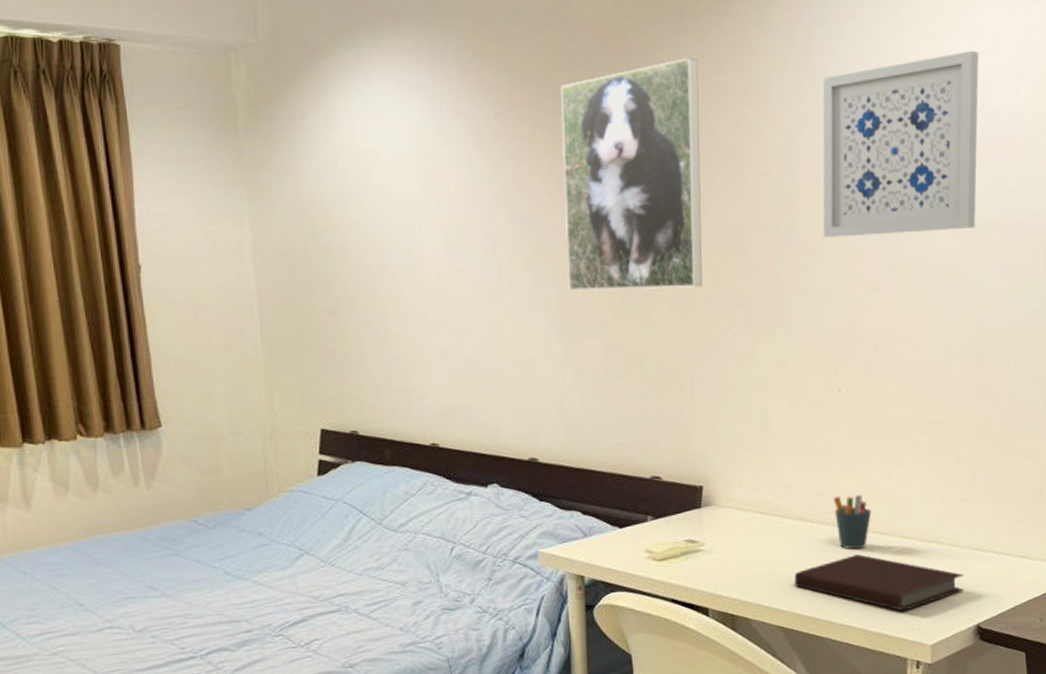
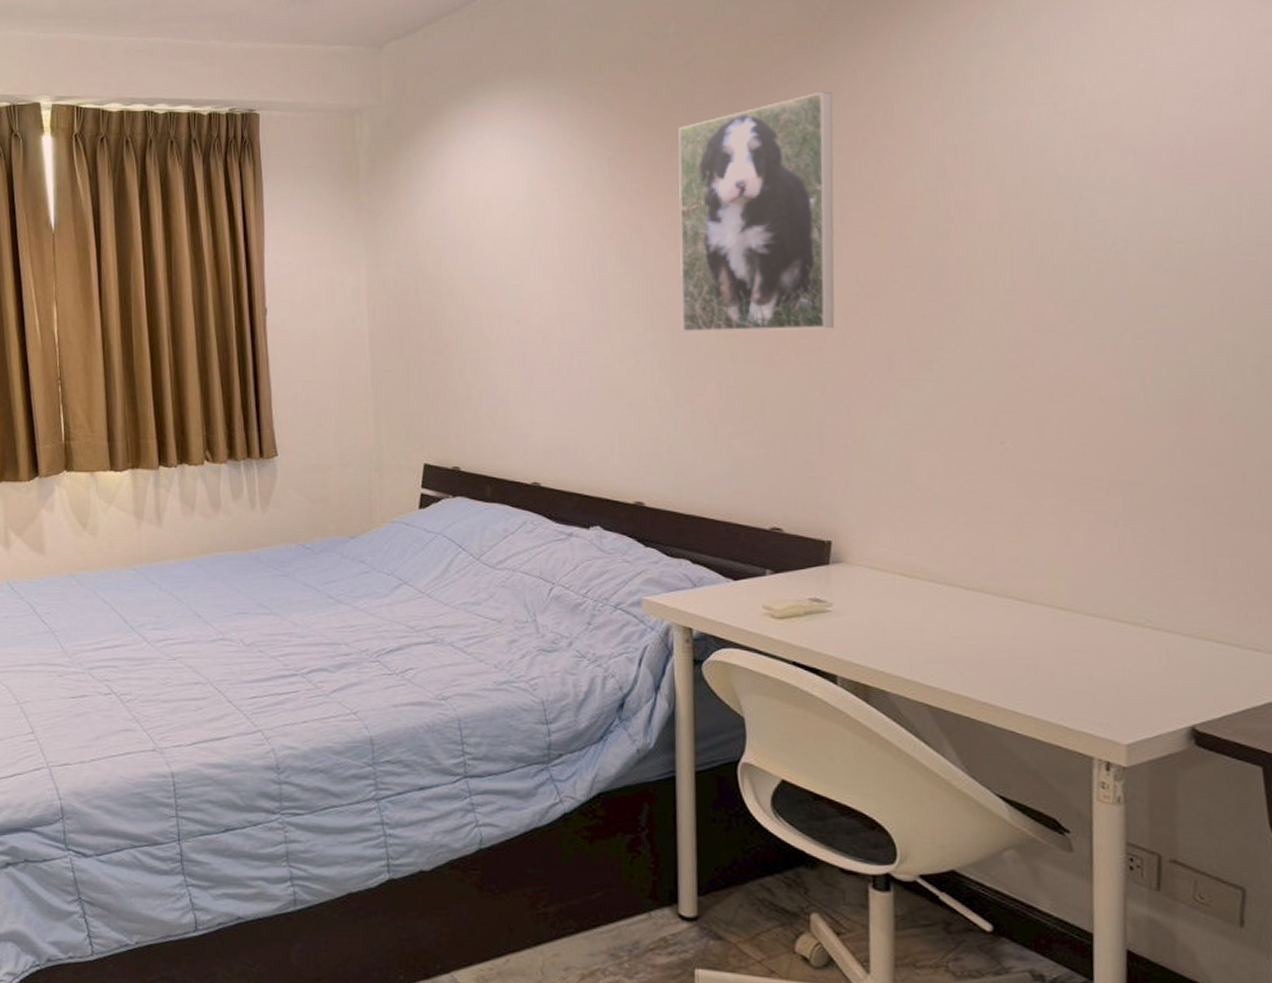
notebook: present [794,554,964,611] -> none [943,630,1172,701]
wall art: present [822,50,979,237] -> none [982,62,1188,274]
pen holder: present [833,494,872,550] -> none [994,561,1045,624]

